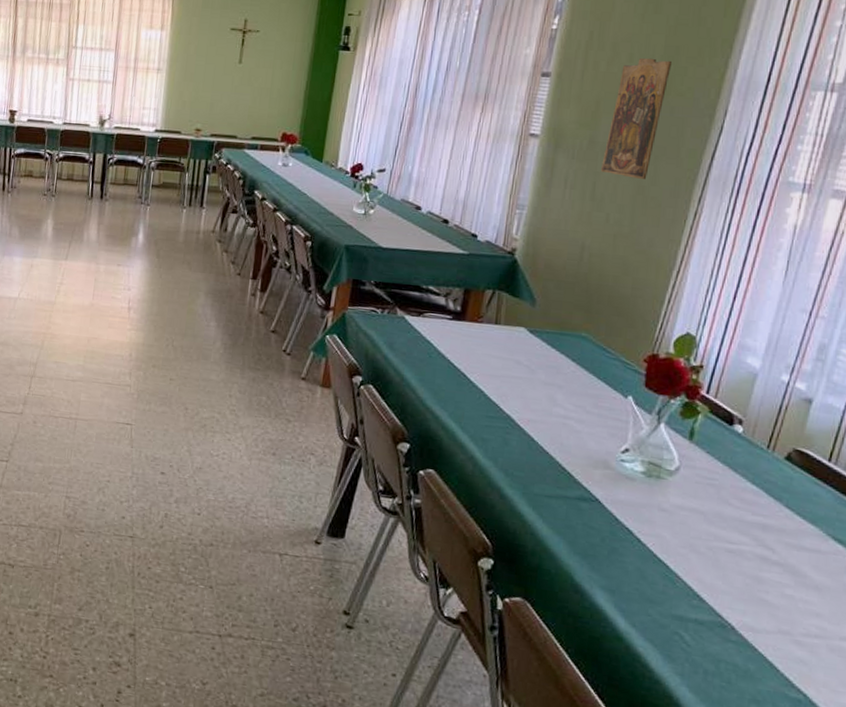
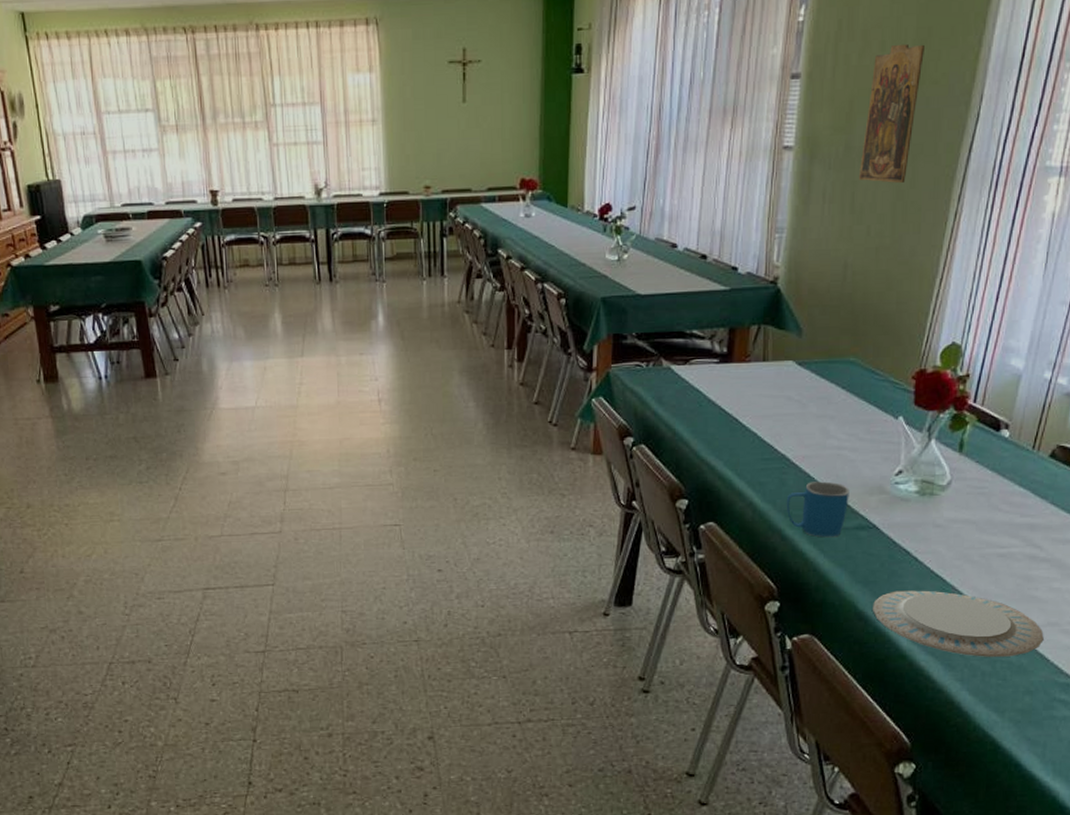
mug: none [507,445,573,505] -> present [786,481,850,538]
plate: none [590,568,774,660] -> present [873,590,1044,657]

